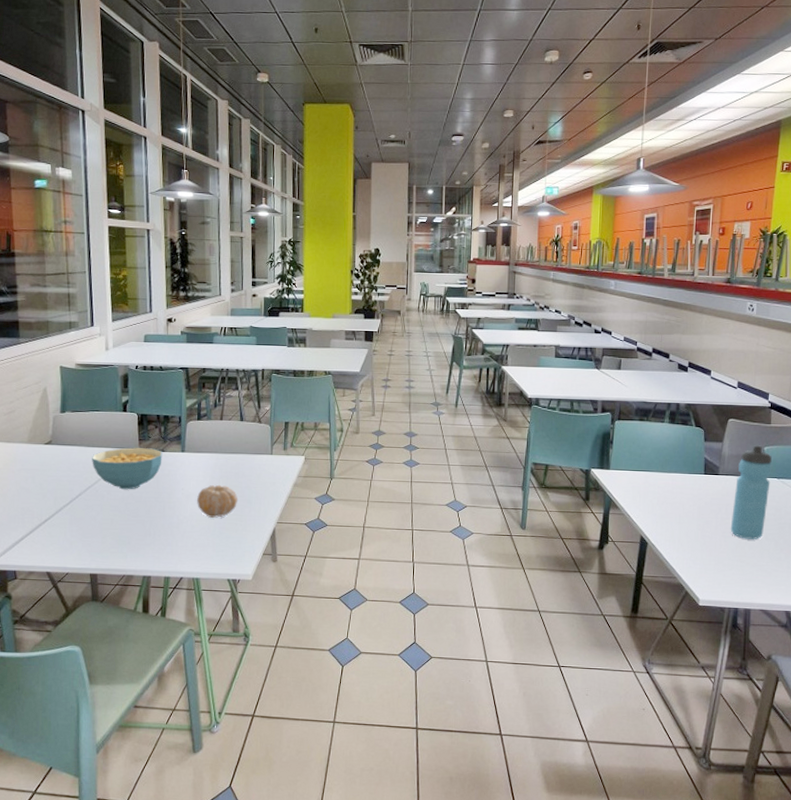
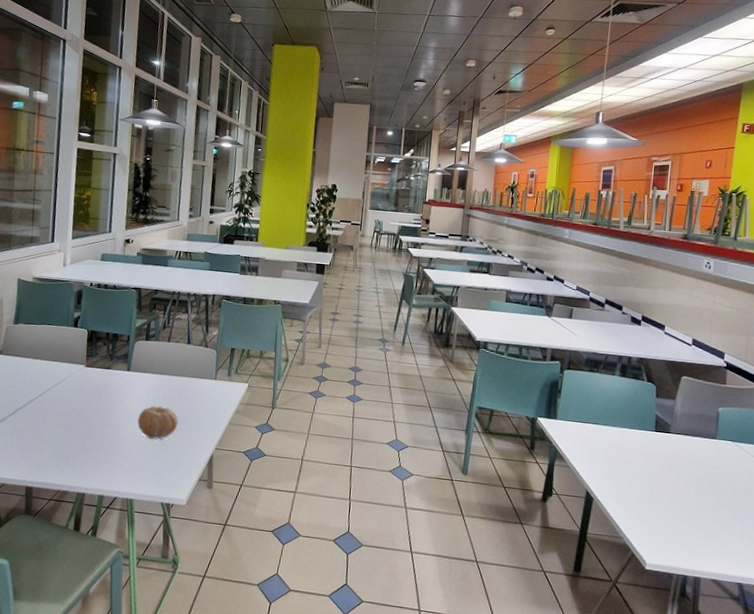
cereal bowl: present [92,447,163,490] -> none [39,362,109,405]
water bottle: present [730,445,772,539] -> none [681,405,727,504]

